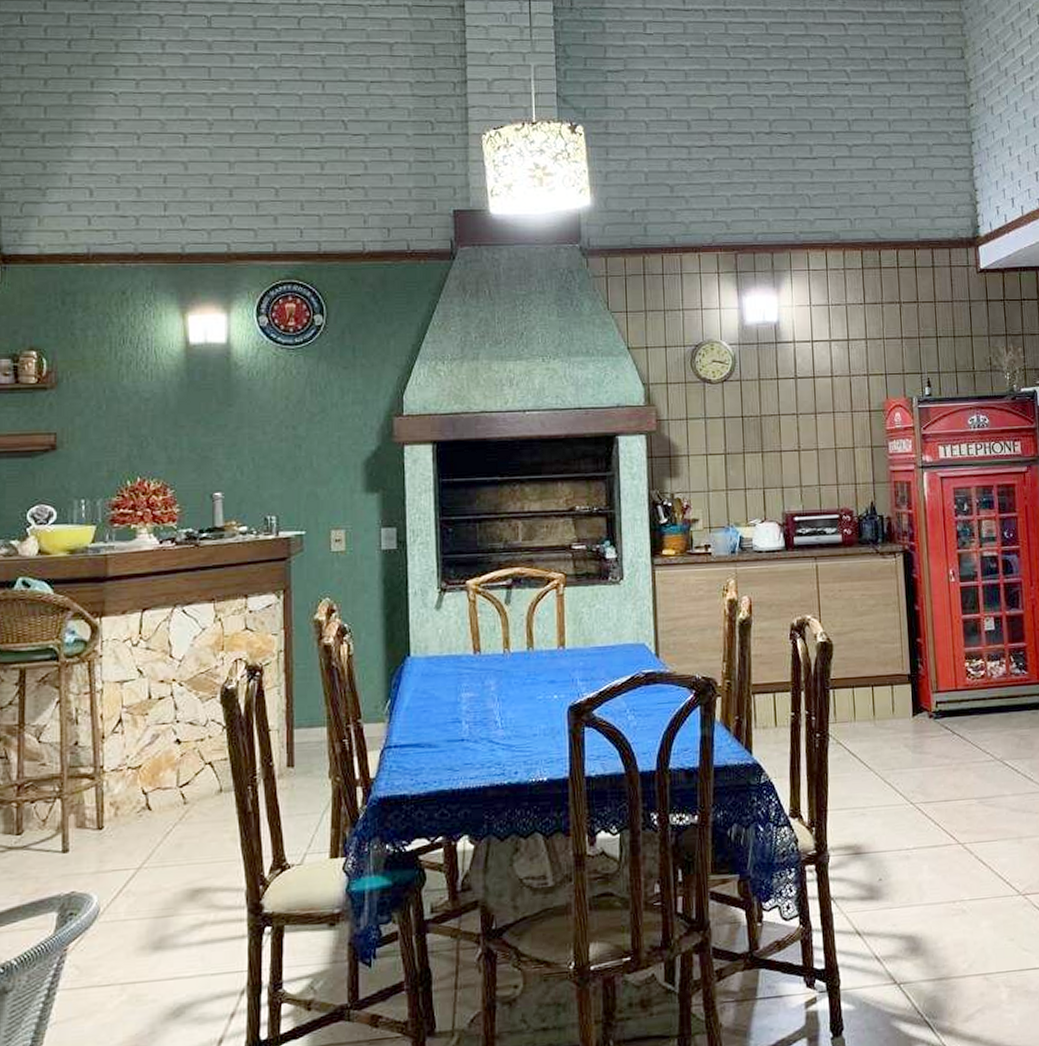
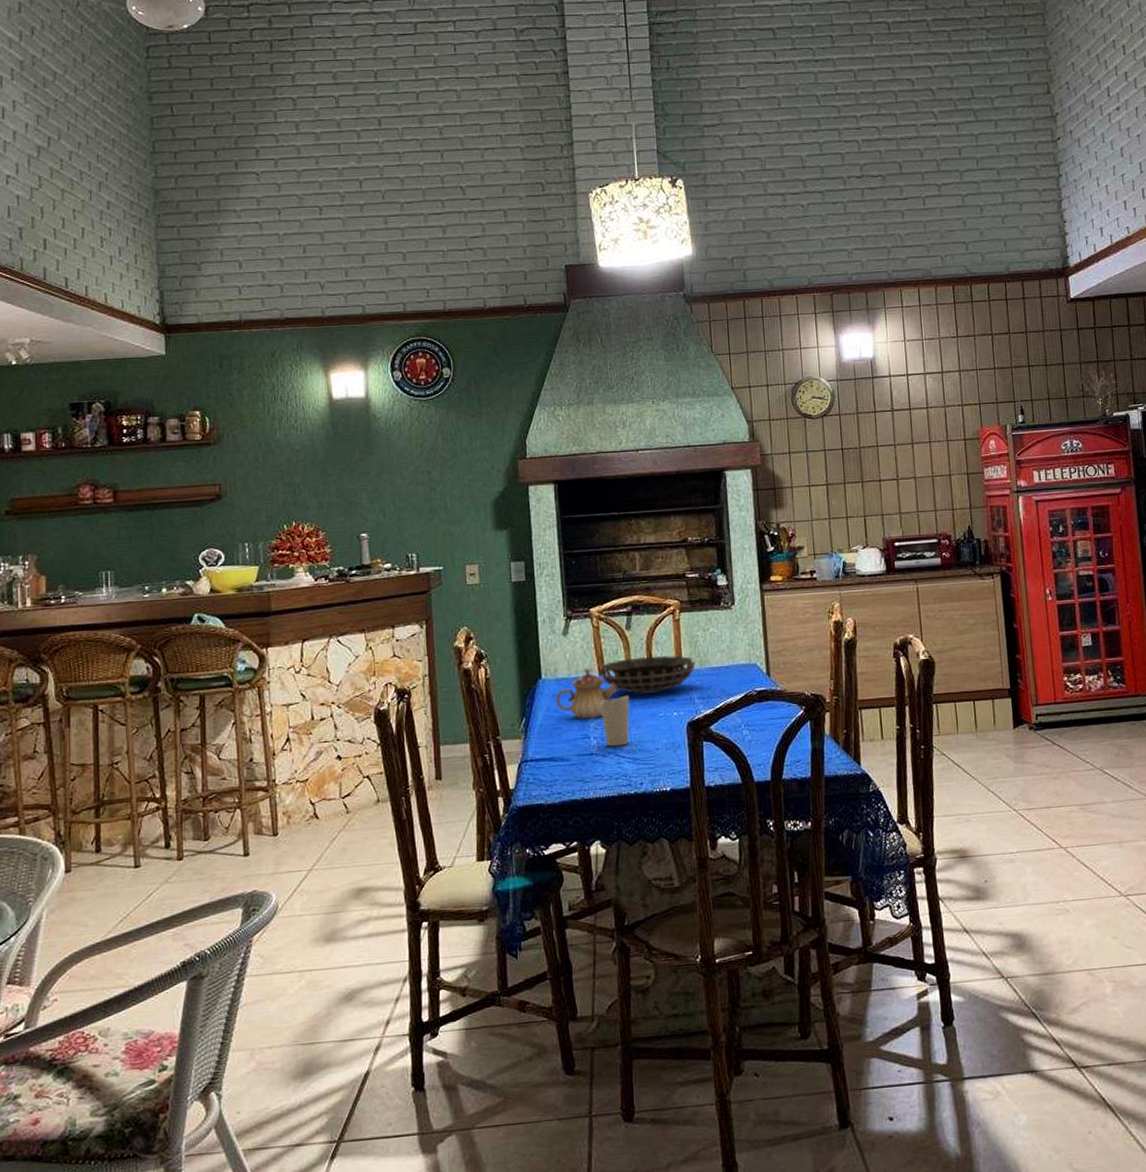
teapot: none [425,645,494,703] -> present [555,668,618,720]
cup: none [473,676,507,732] -> present [599,695,630,747]
decorative bowl: none [474,632,579,675] -> present [599,655,696,694]

